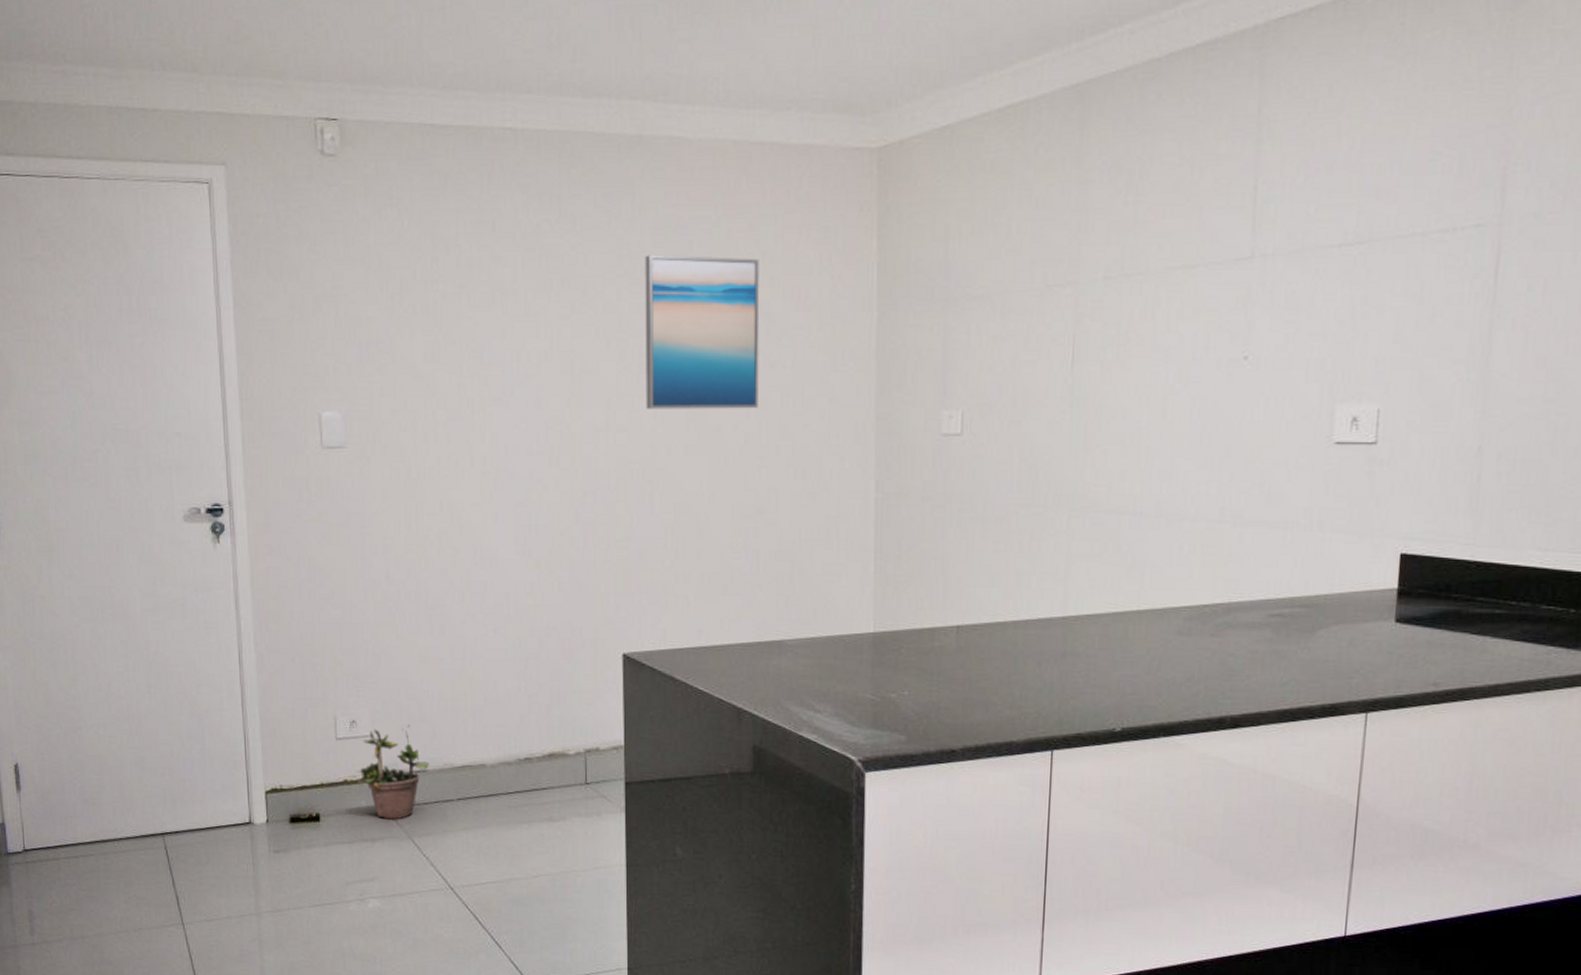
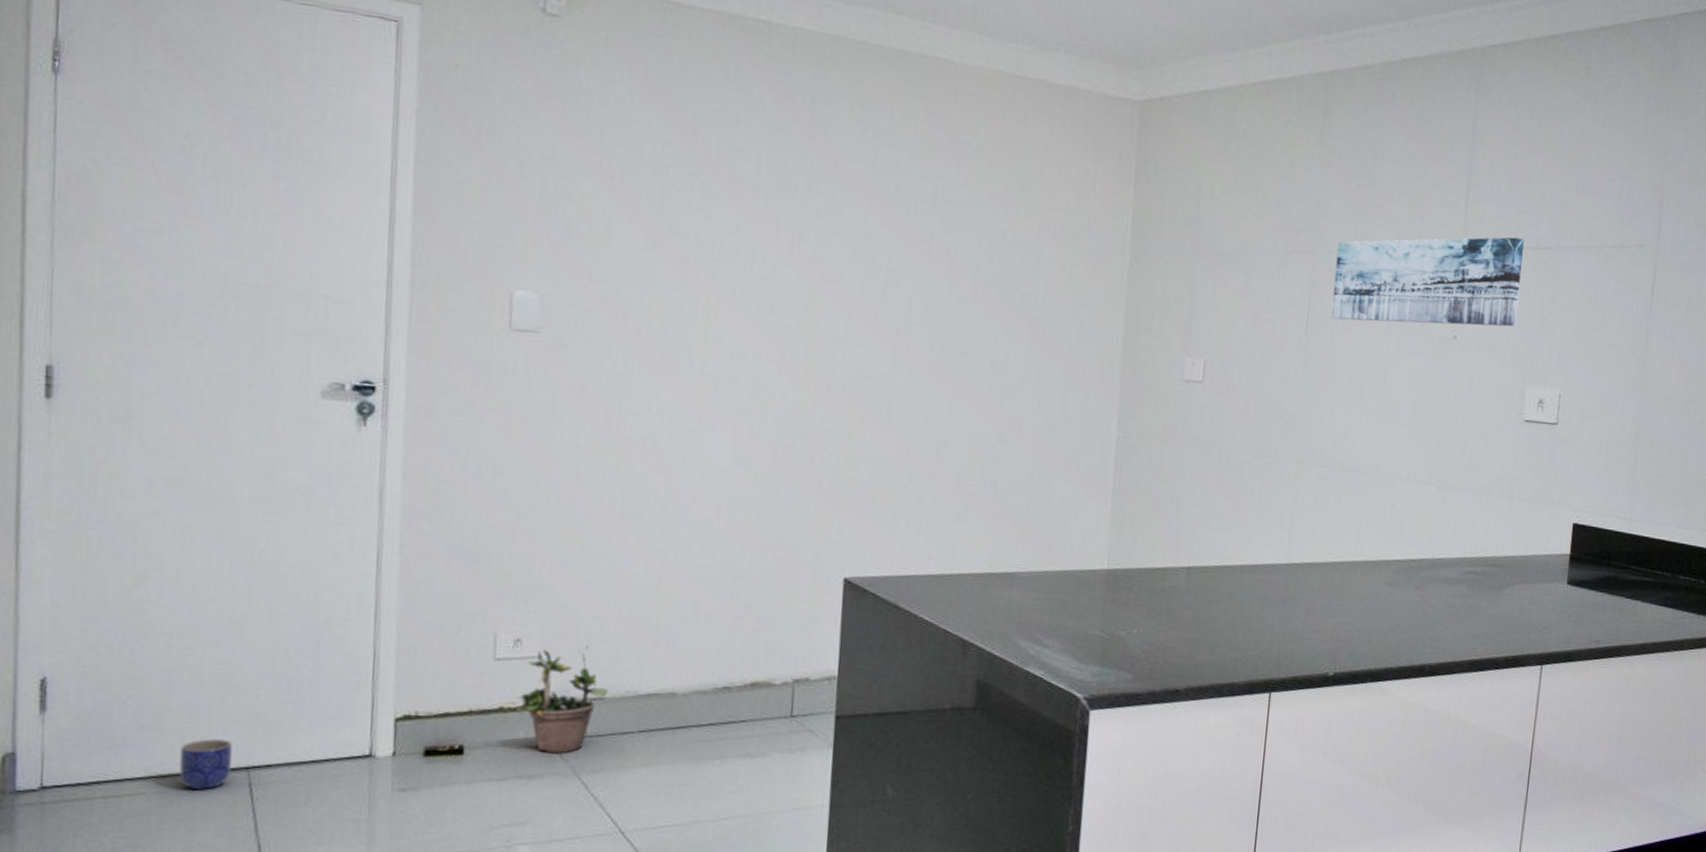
planter: none [114,810,152,851] -> present [179,739,233,789]
wall art: present [645,255,760,409] -> none [889,170,1018,337]
wall art: none [1099,236,1327,353] -> present [1331,237,1524,327]

